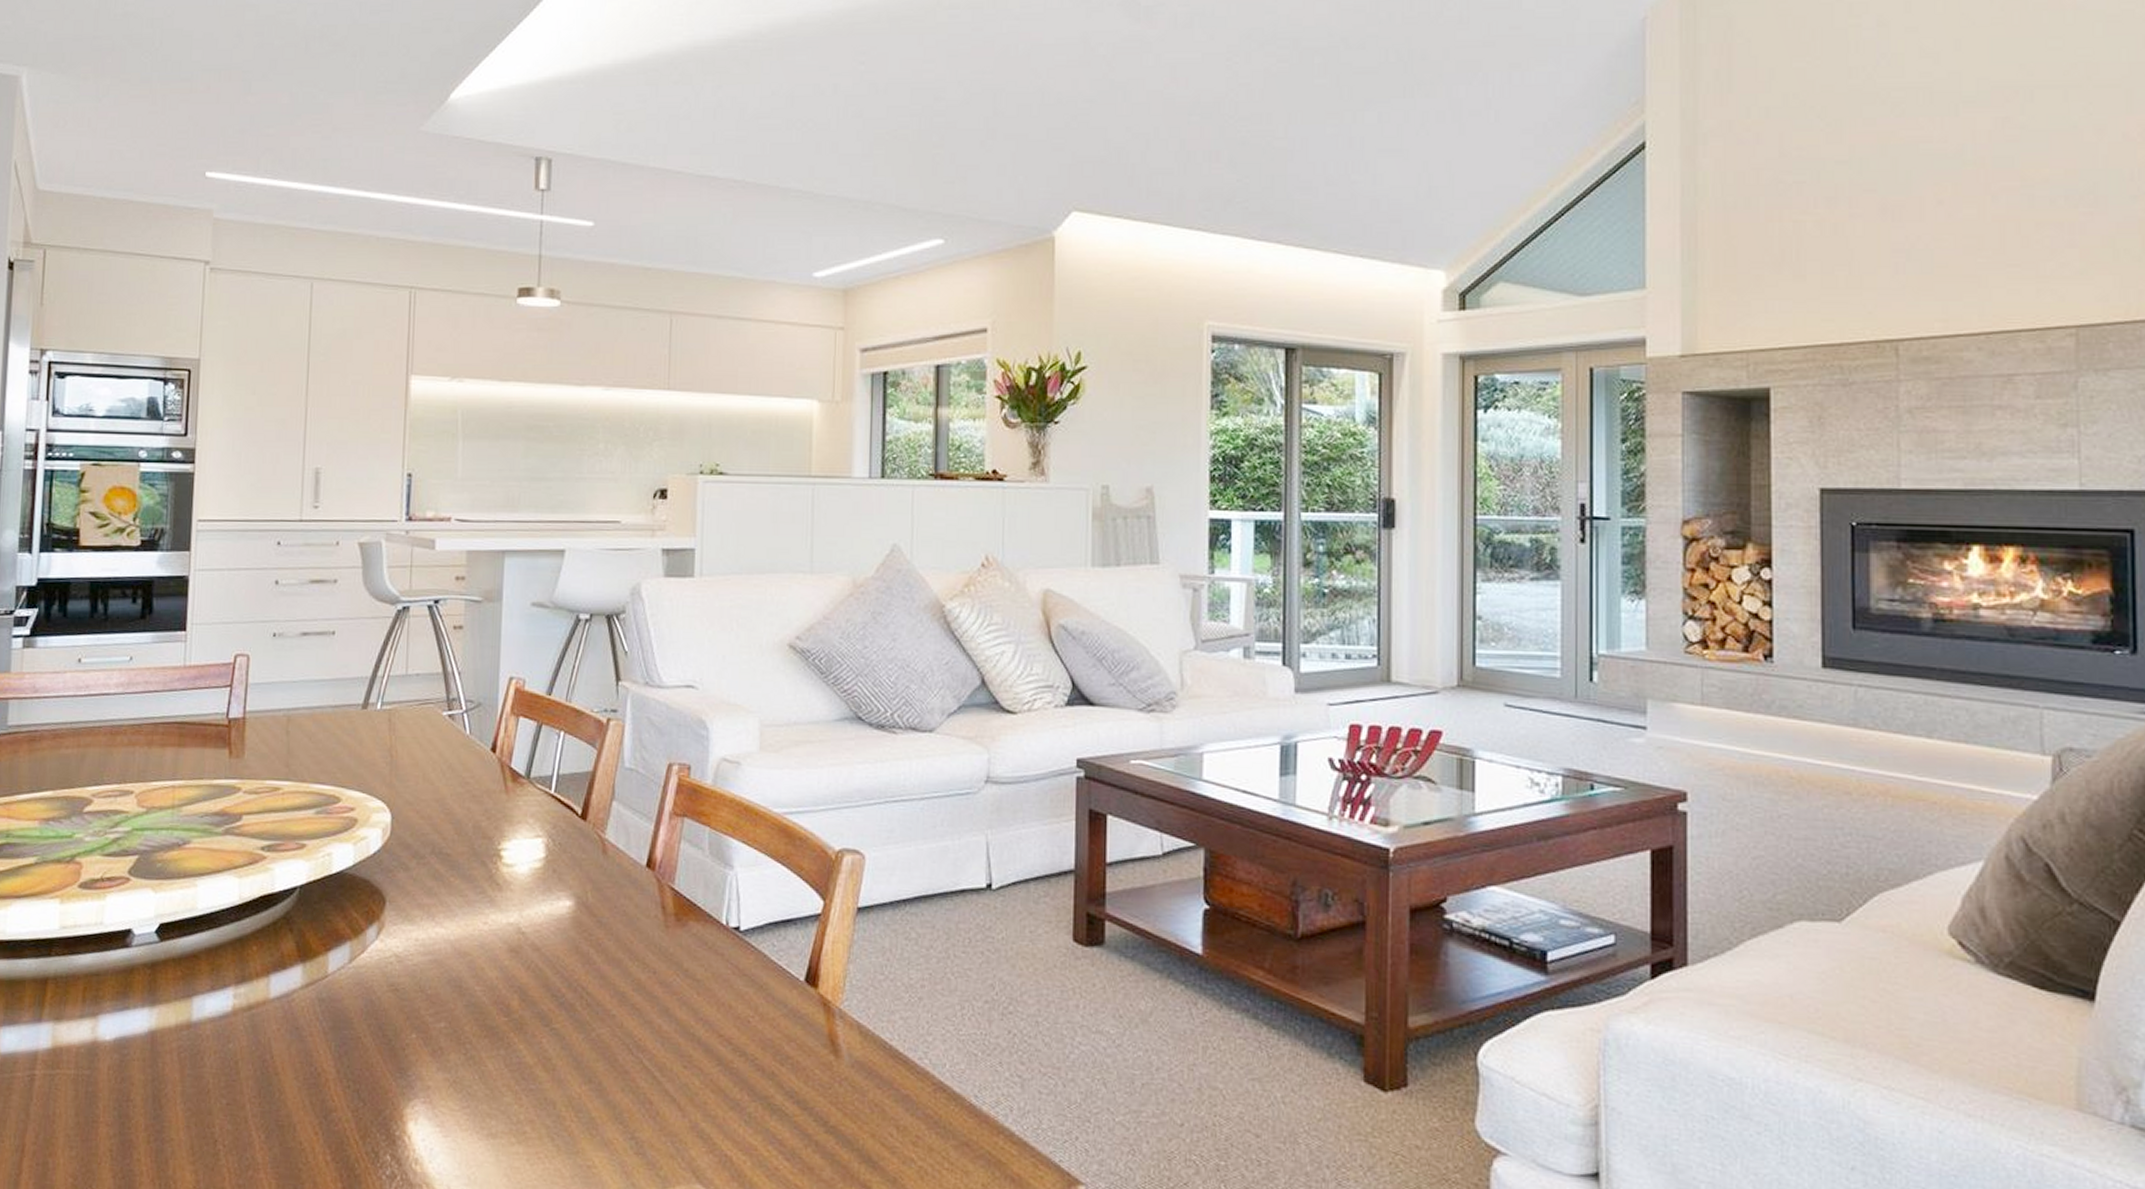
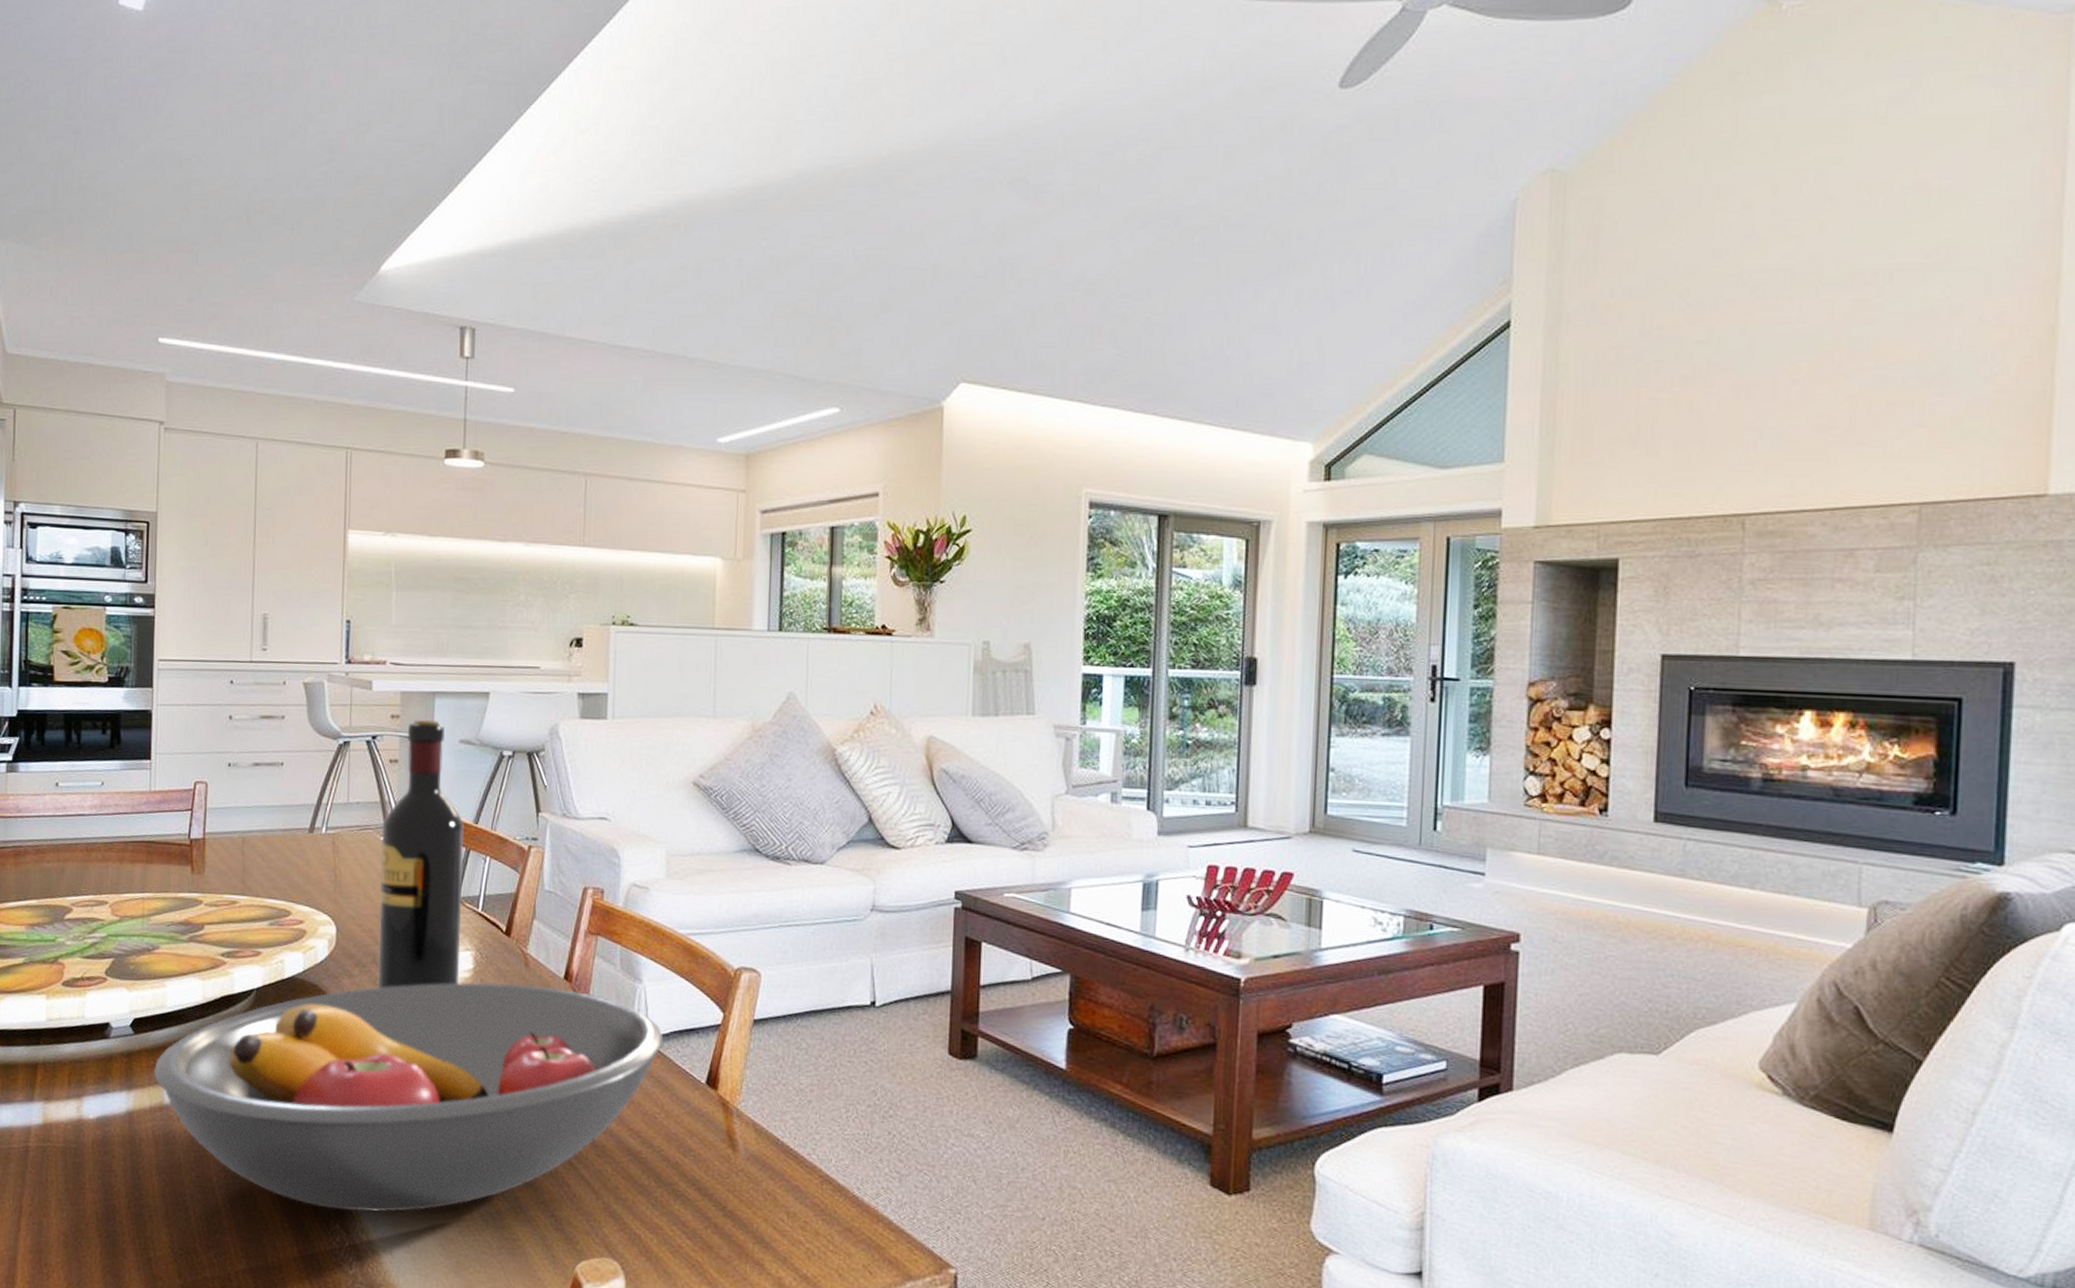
fruit bowl: none [180,873,758,1140] -> present [153,982,664,1213]
wine bottle: none [437,580,537,883] -> present [377,719,465,989]

